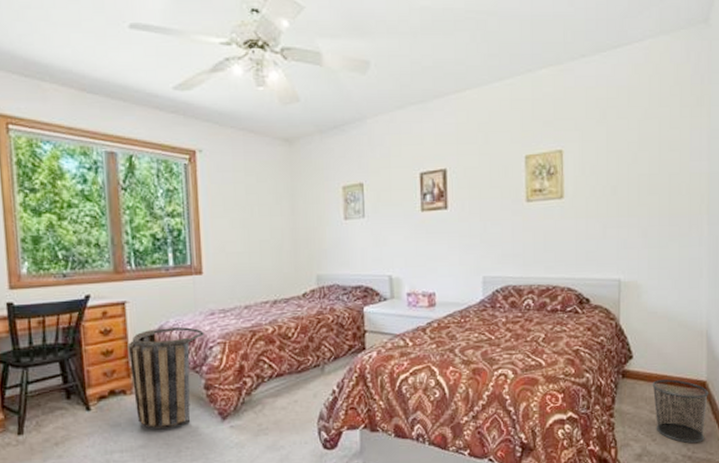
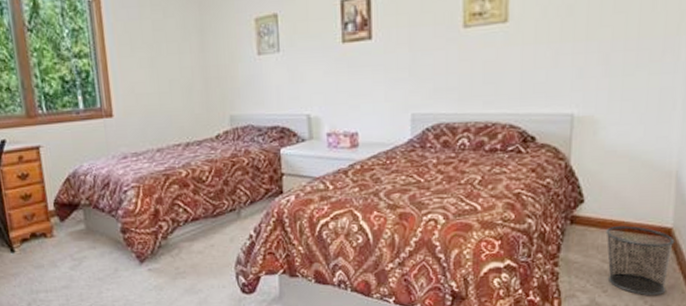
basket: present [127,327,204,430] -> none [44,171,118,272]

